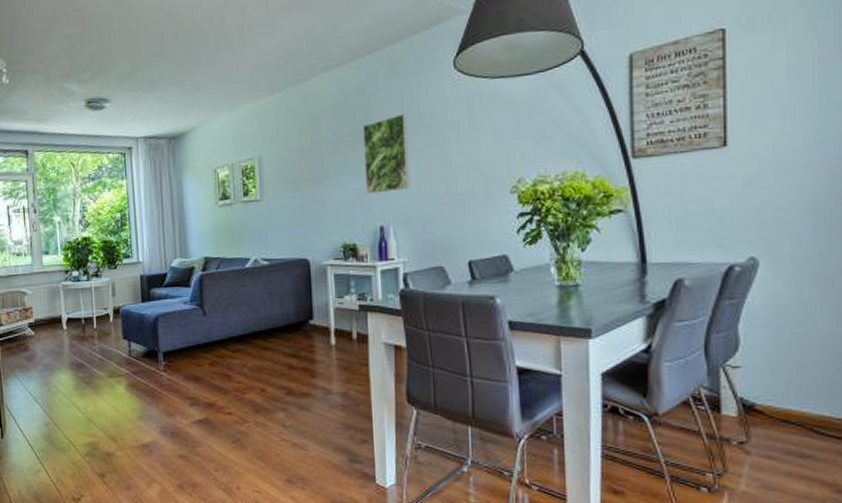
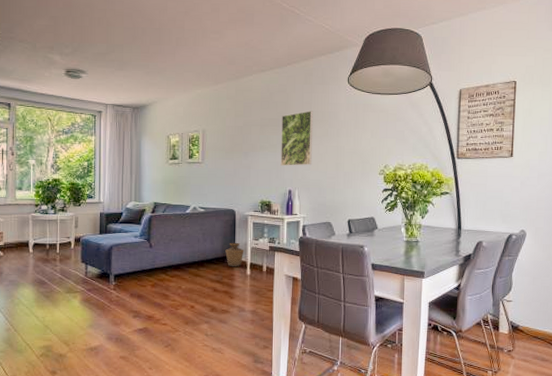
vase: none [300,302,326,336] -> present [225,242,244,267]

